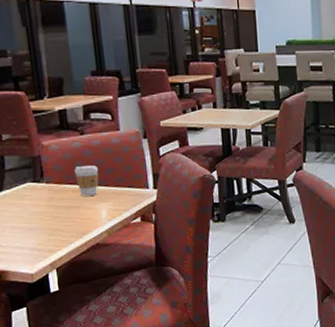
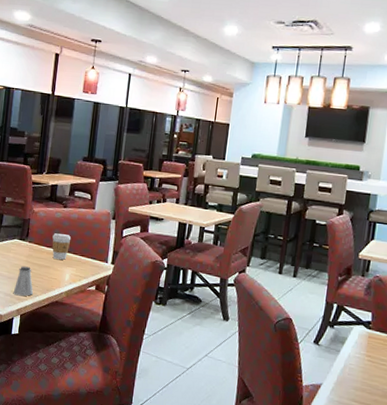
saltshaker: none [40,211,66,247] -> present [13,266,33,296]

